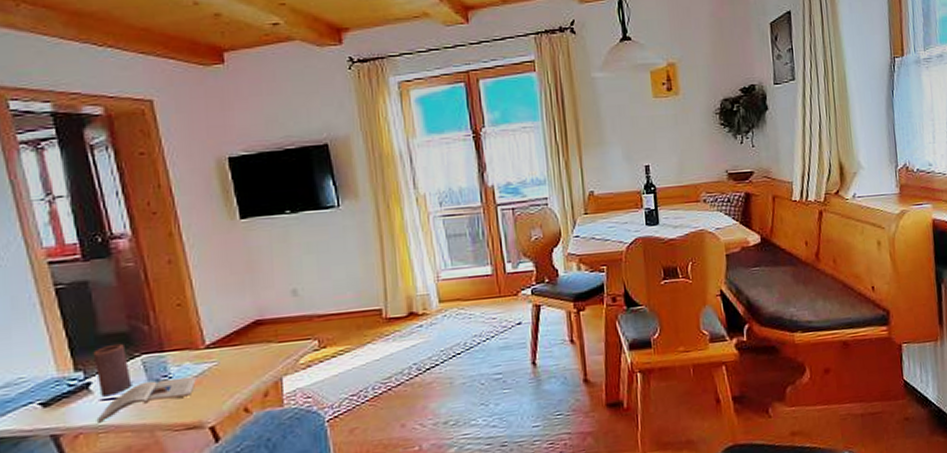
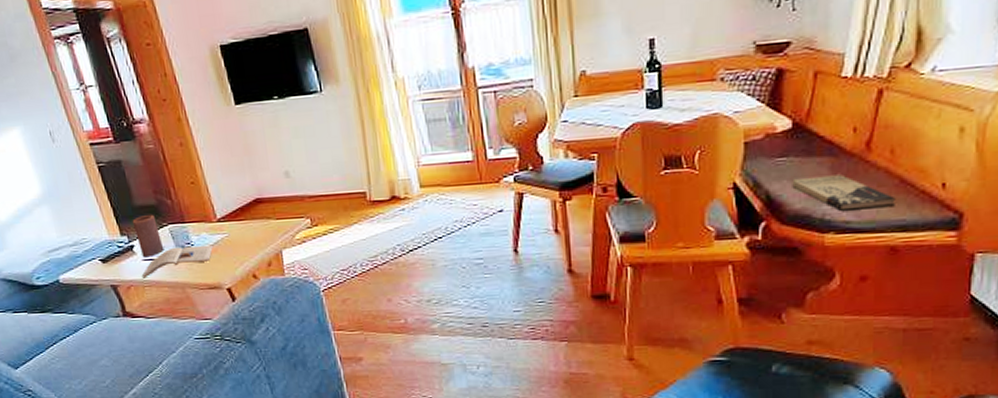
book: none [765,281,842,312] -> present [792,175,896,211]

